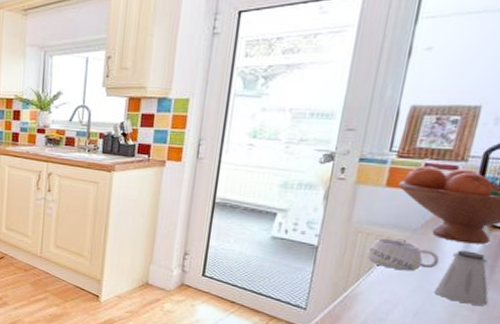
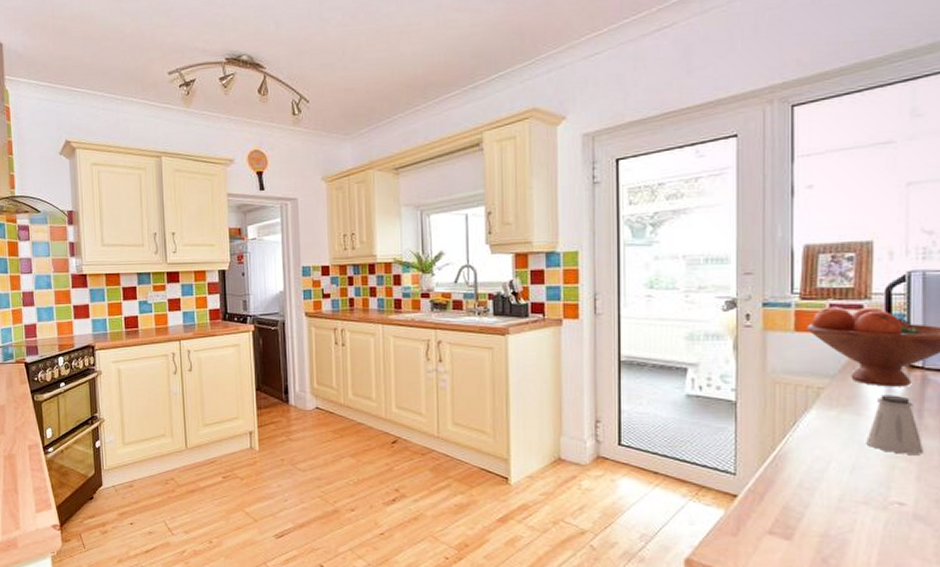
mug: present [367,238,440,271] -> none [789,388,865,422]

